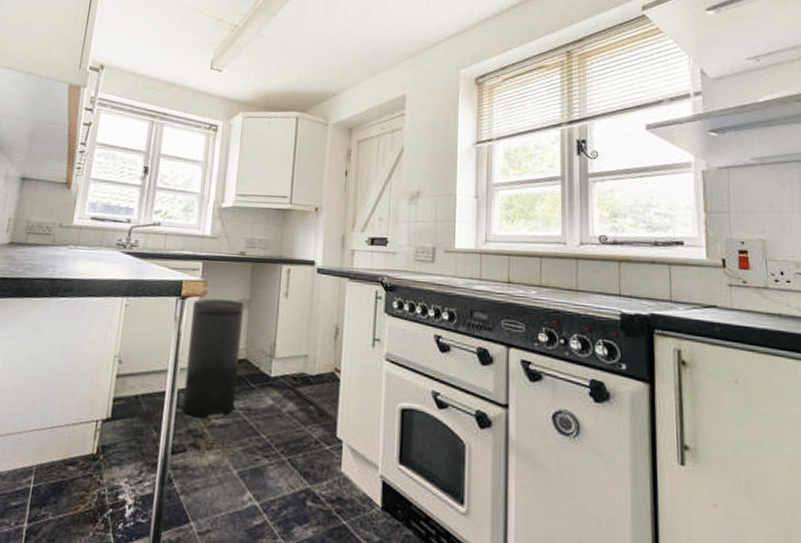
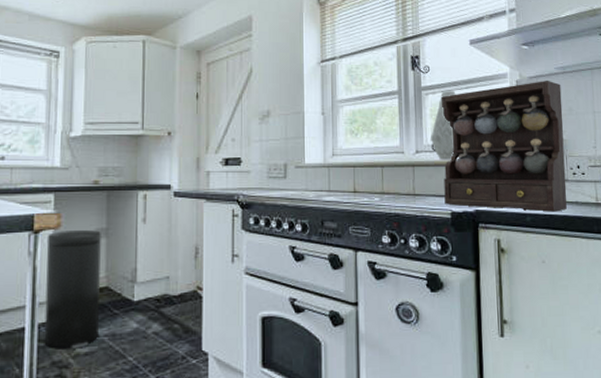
vase: none [597,179,629,255] -> present [430,91,456,160]
spice rack: none [611,171,767,324] -> present [441,80,567,212]

